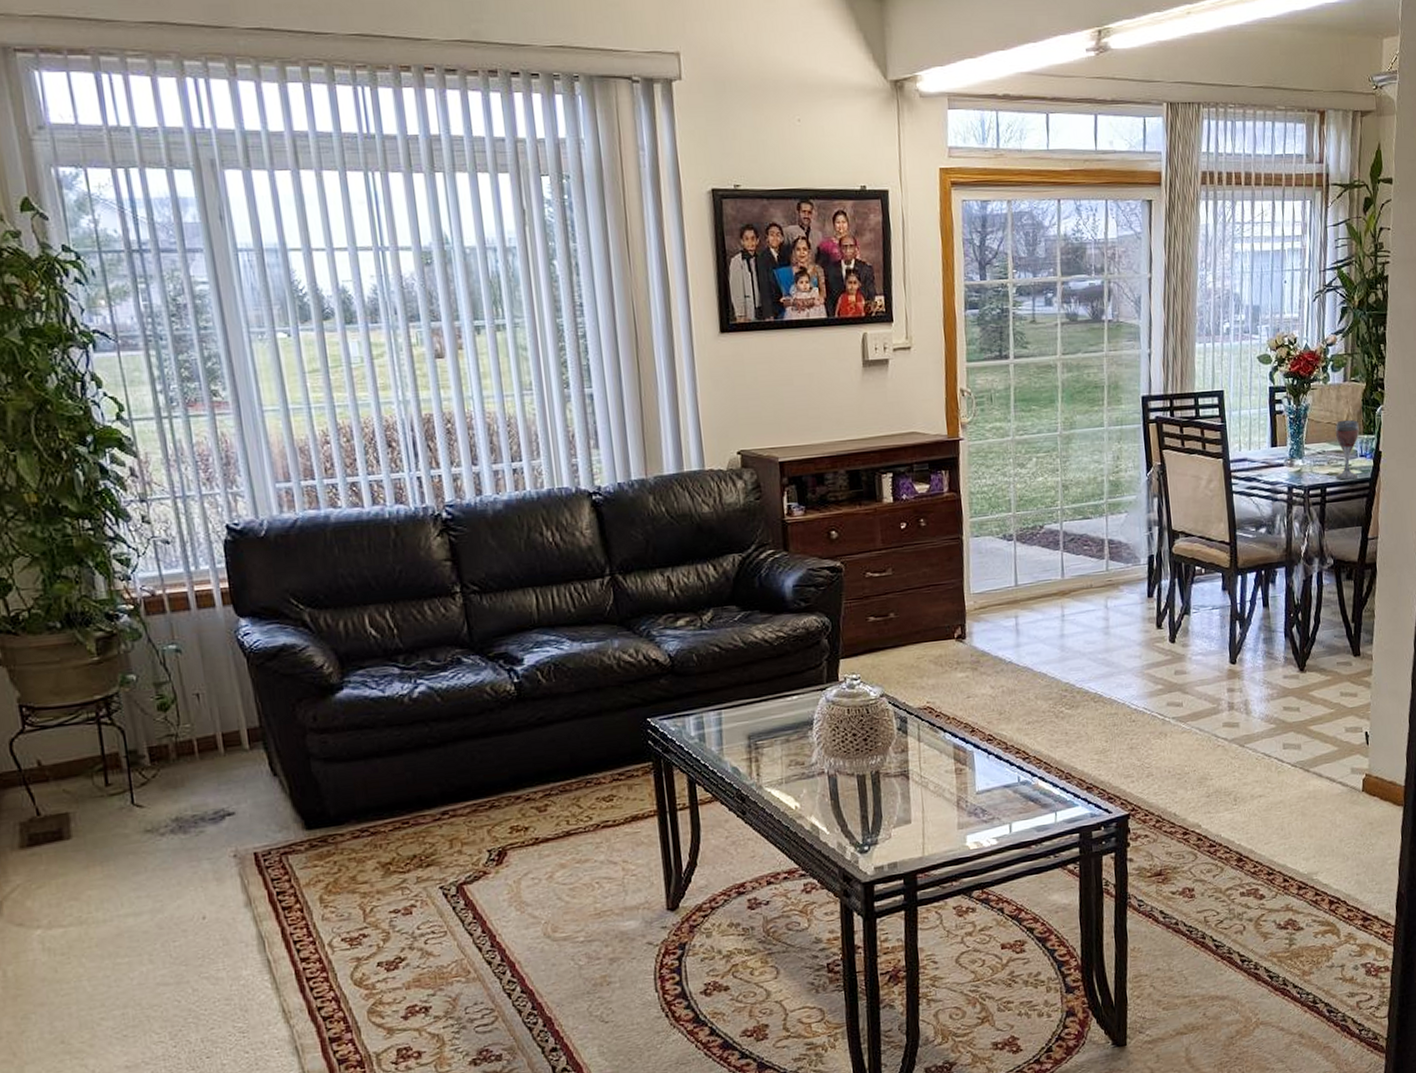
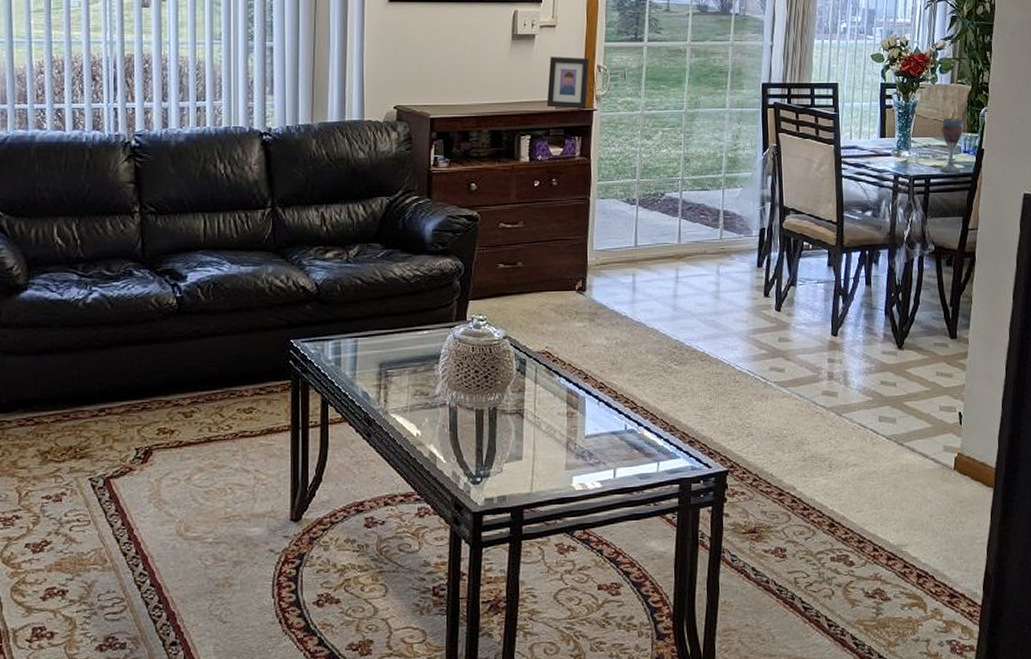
picture frame: none [906,381,952,441] -> present [546,57,589,110]

